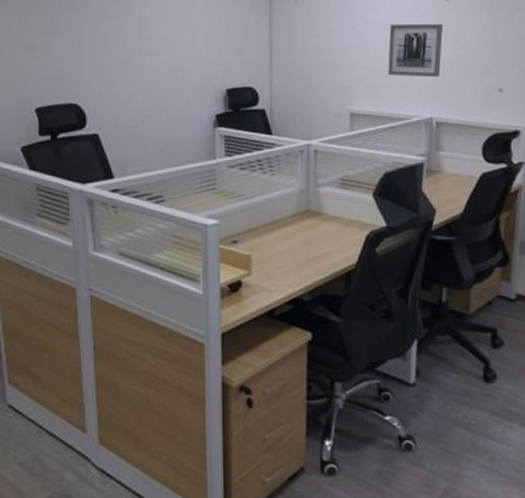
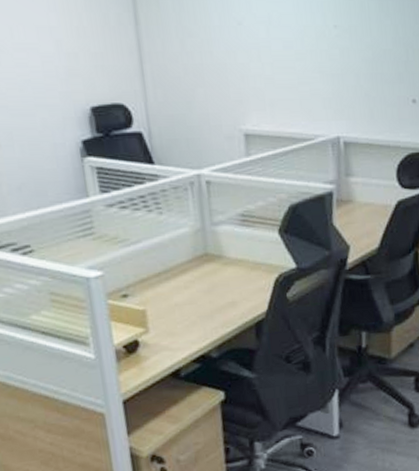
wall art: present [388,23,444,77] -> none [282,17,346,87]

